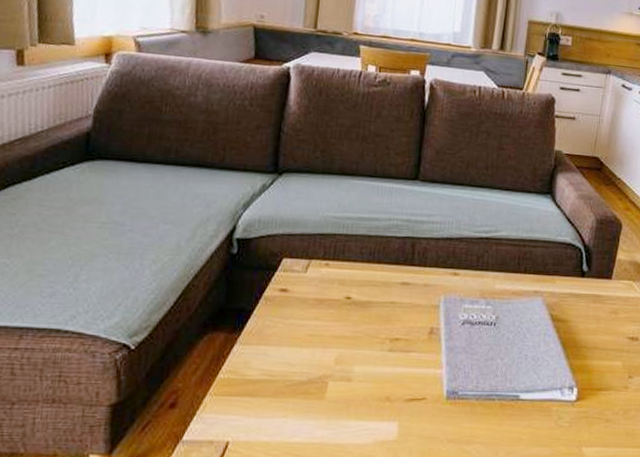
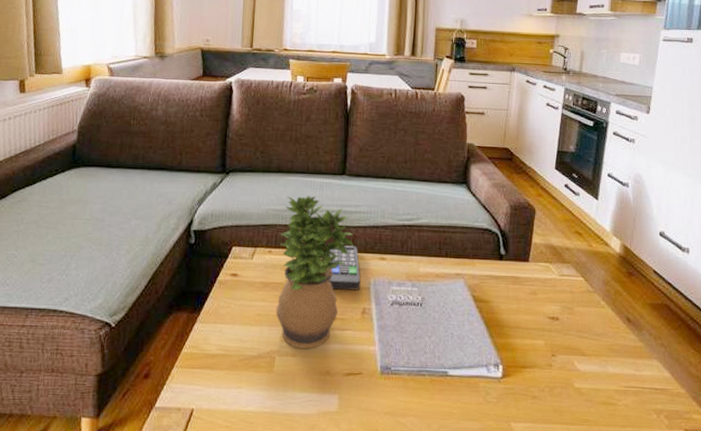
potted plant: none [330,202,426,373] -> present [276,195,355,349]
remote control: none [394,259,430,309] -> present [329,245,361,291]

